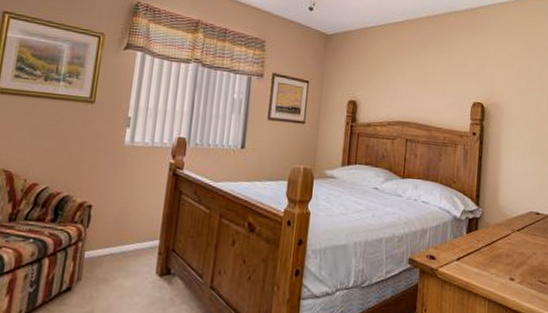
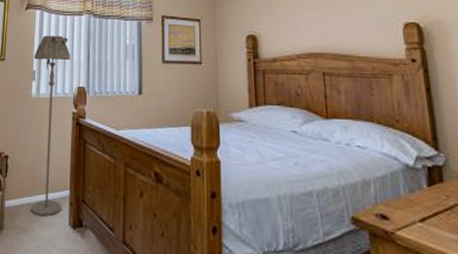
floor lamp: none [114,80,173,266] -> present [30,36,71,217]

